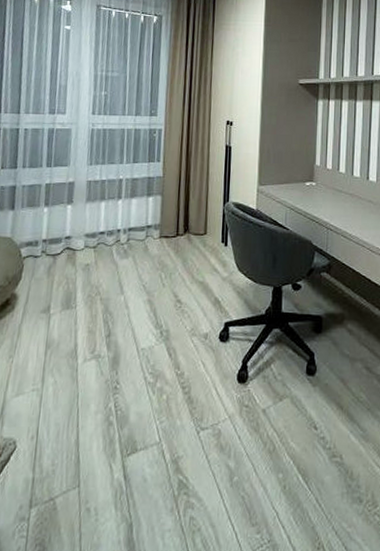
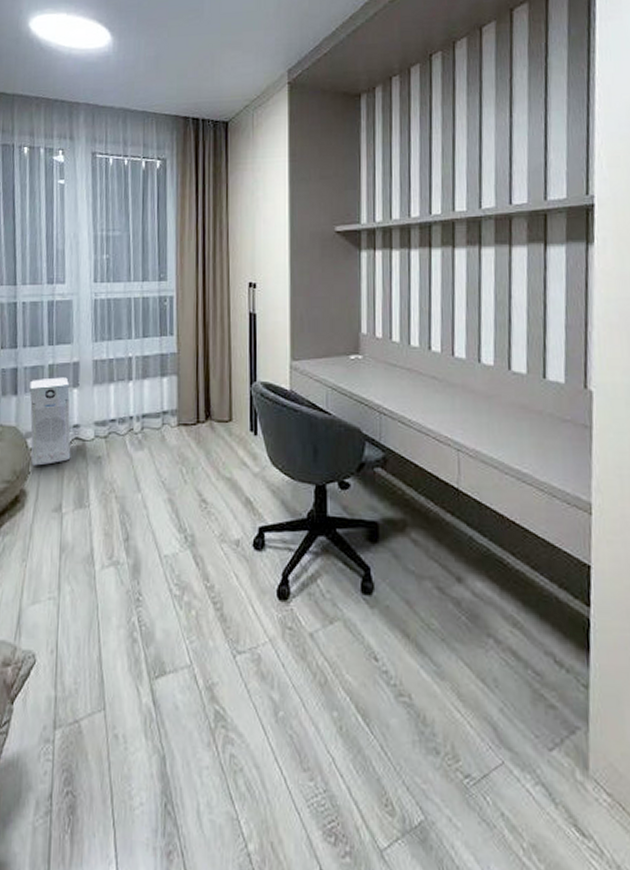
air purifier: none [23,195,64,272] -> present [29,377,71,466]

